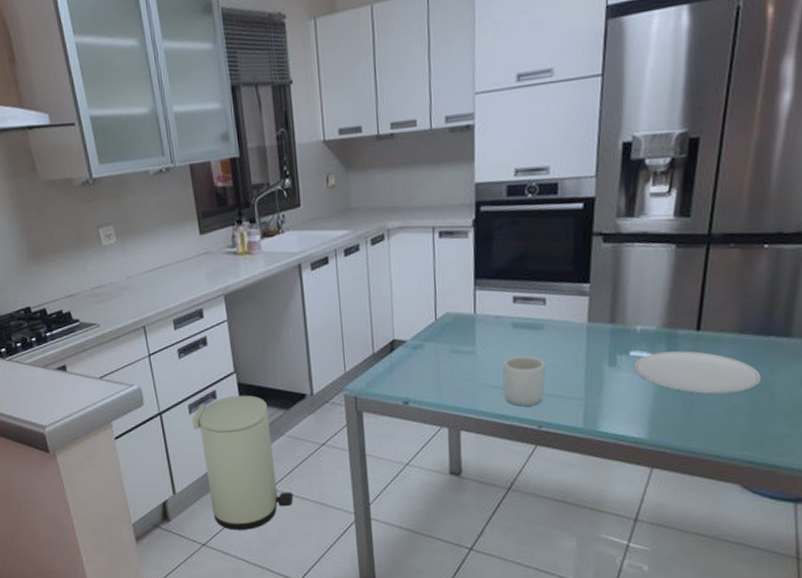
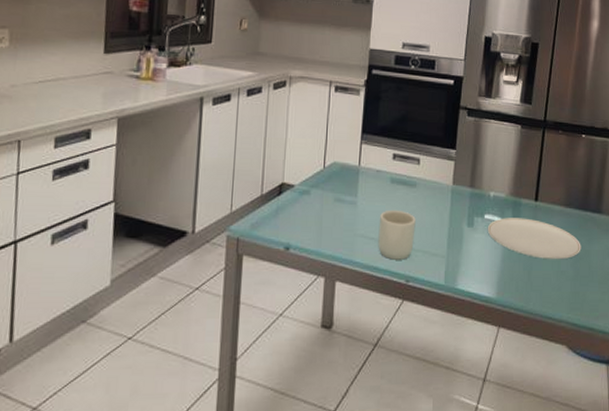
pedal bin: present [192,395,294,530] -> none [51,227,155,390]

